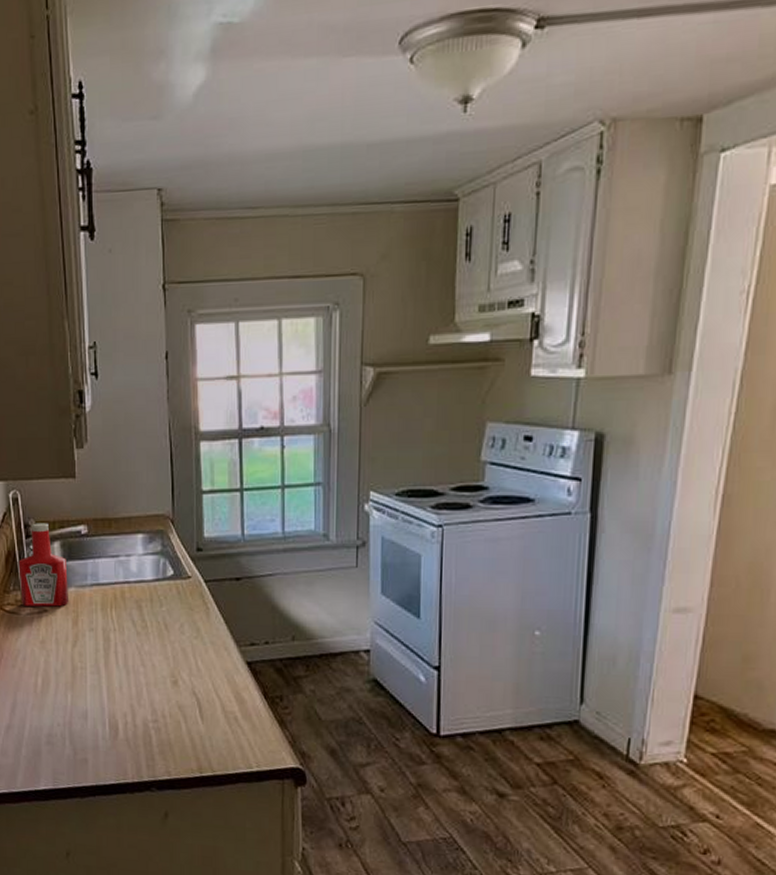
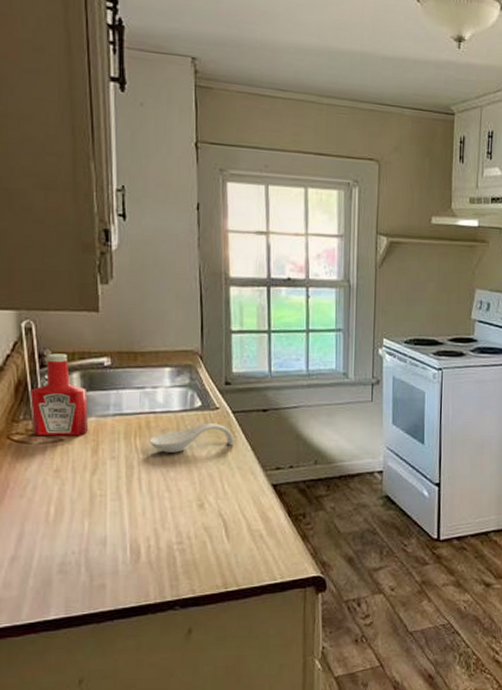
spoon rest: none [124,593,207,625] -> present [149,423,234,453]

